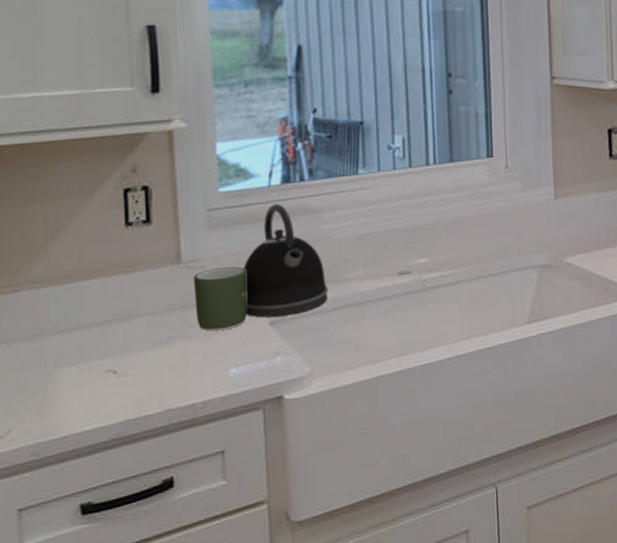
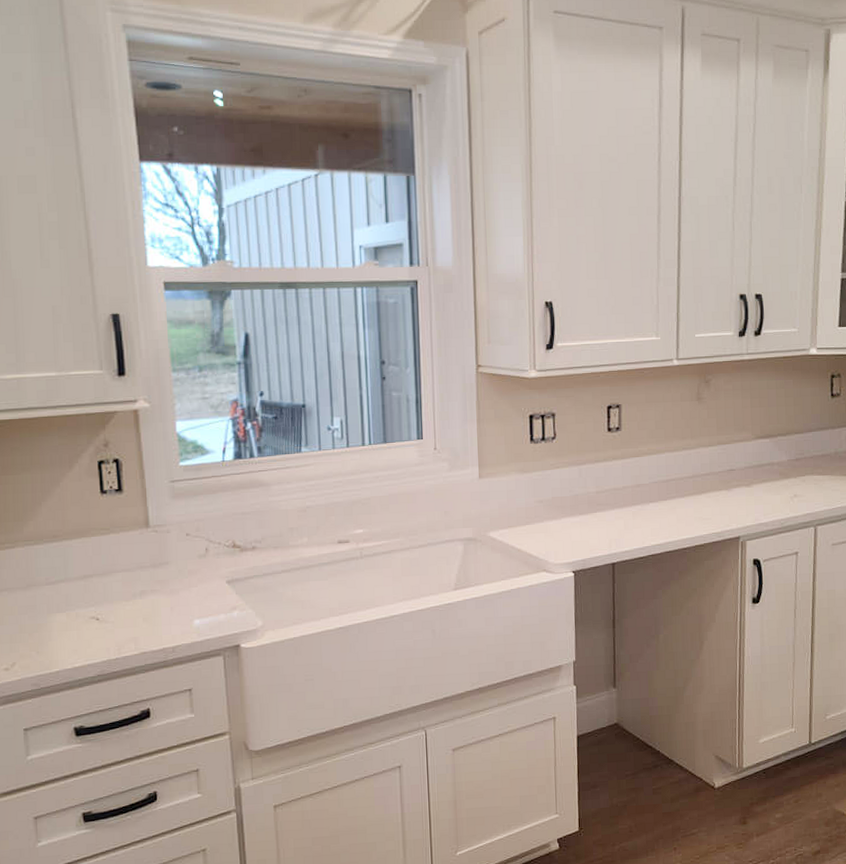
mug: present [193,266,248,332] -> none [160,531,208,587]
kettle: present [243,204,329,318] -> none [202,477,277,577]

